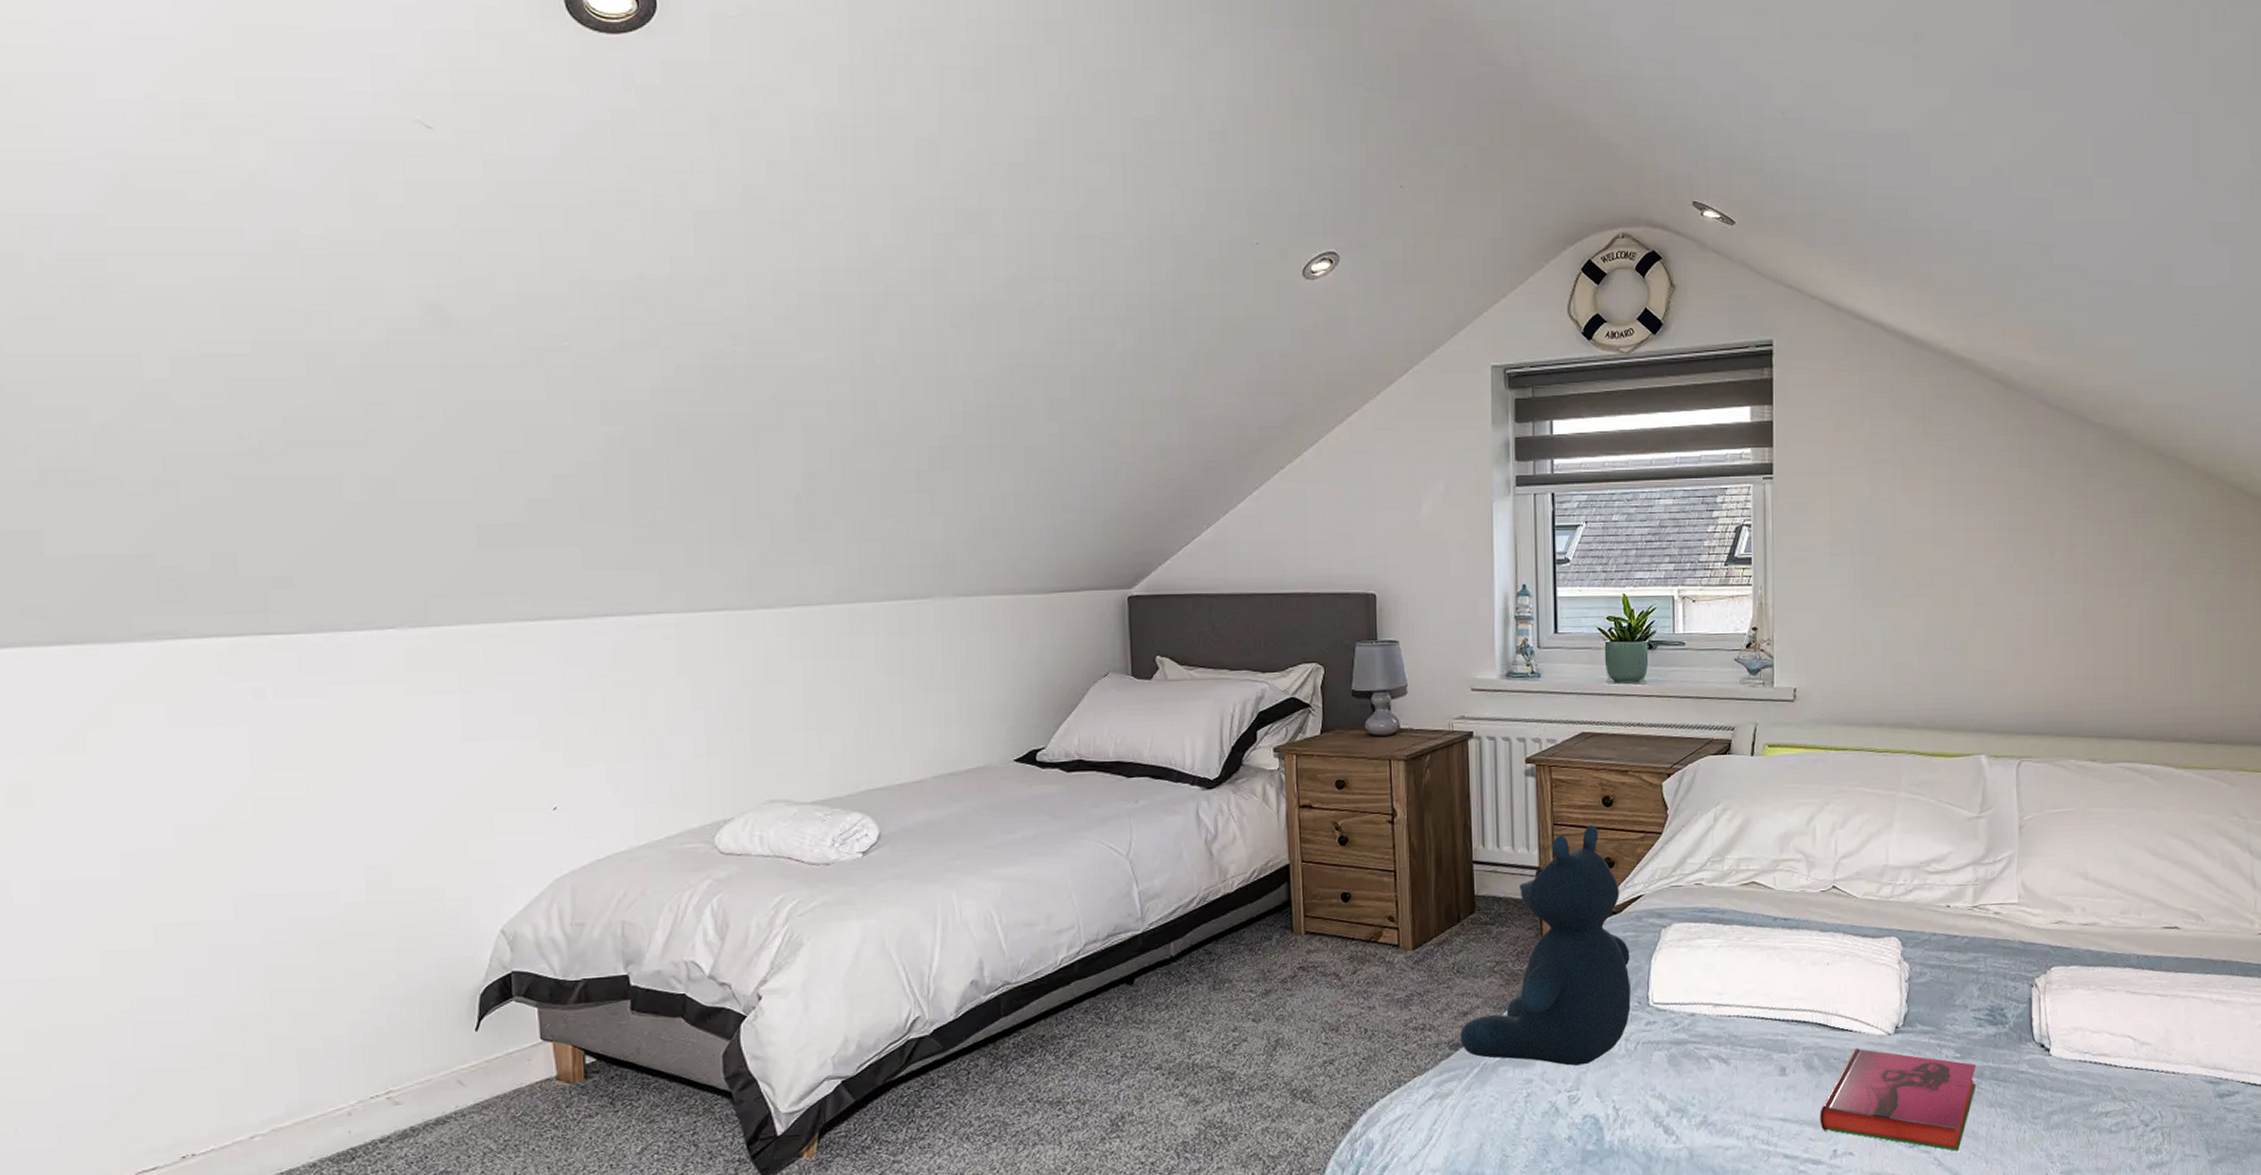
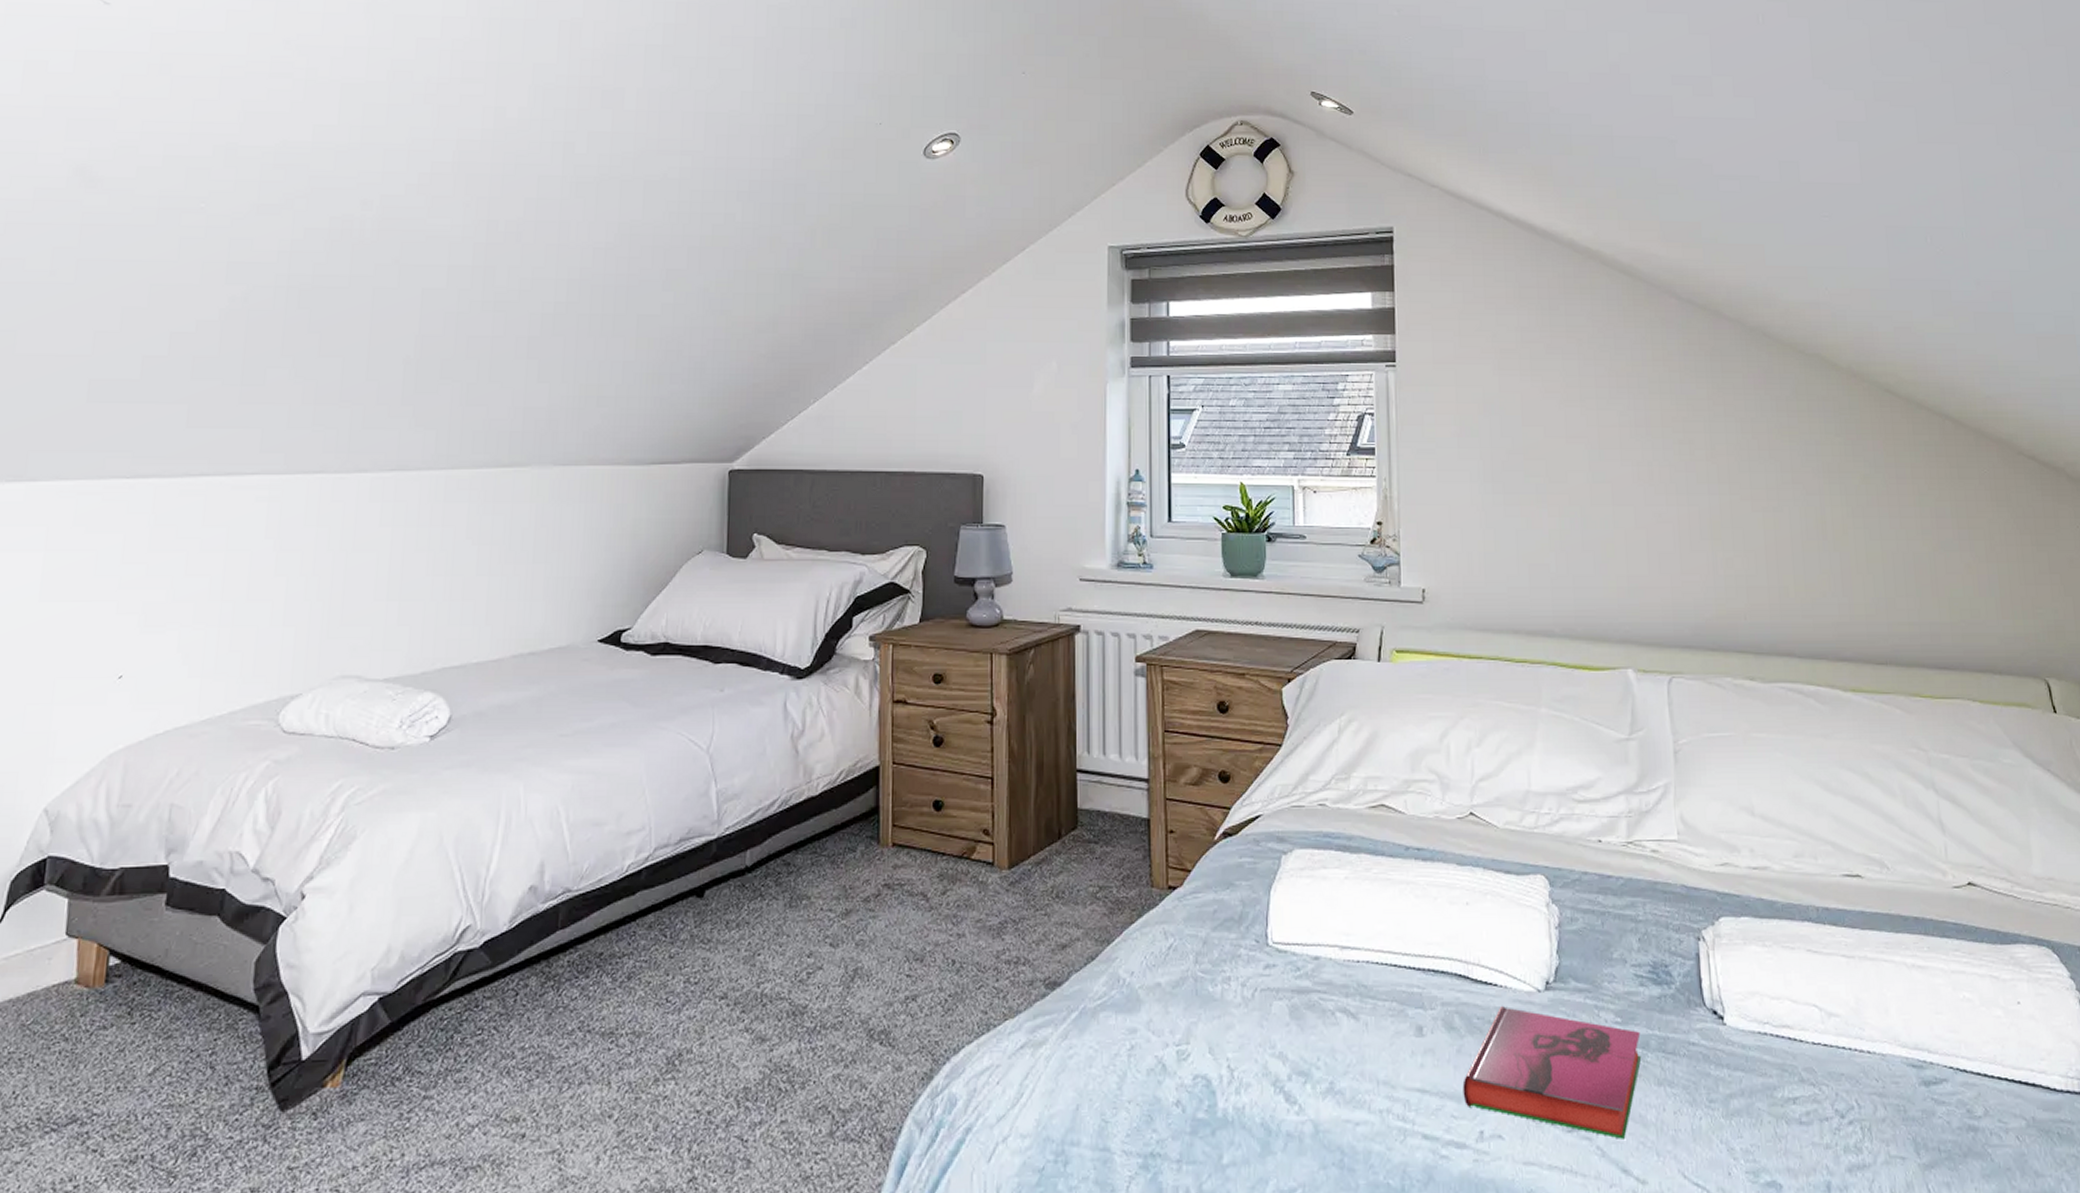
stuffed bear: present [1460,825,1631,1066] -> none [1058,733,1248,1014]

